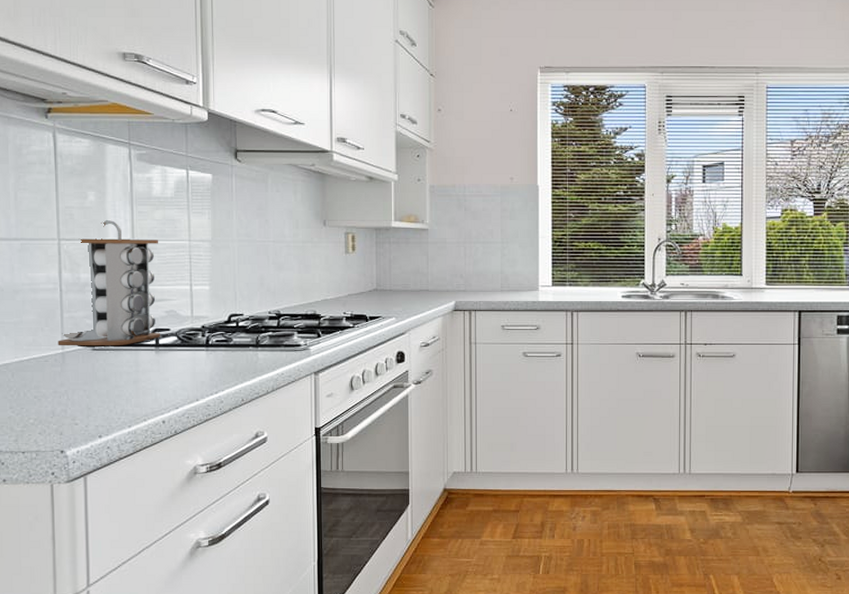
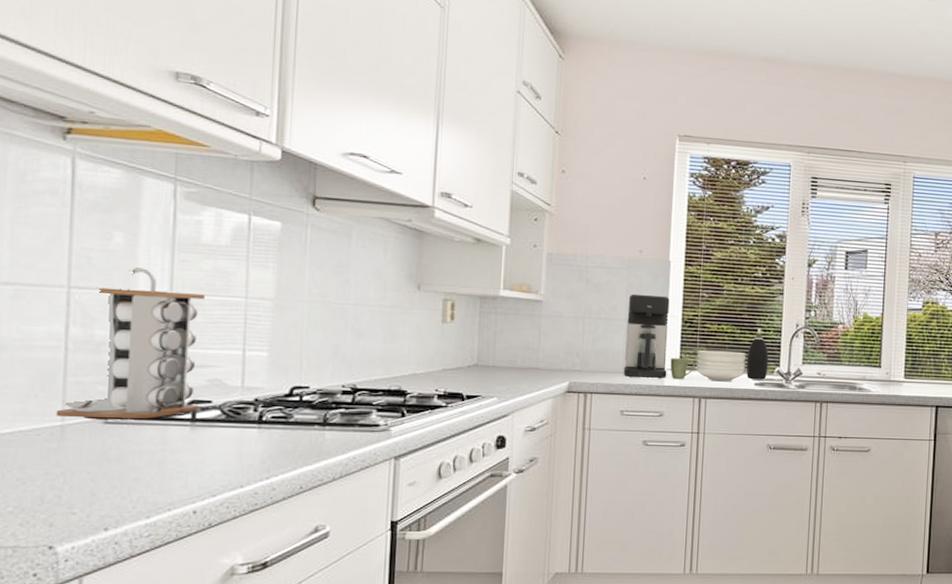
coffee maker: none [502,218,541,295] -> present [623,294,670,378]
mug: none [543,275,566,295] -> present [670,358,695,380]
bowl: none [567,266,613,296] -> present [696,350,747,382]
soap dispenser: none [613,243,634,292] -> present [746,327,769,380]

